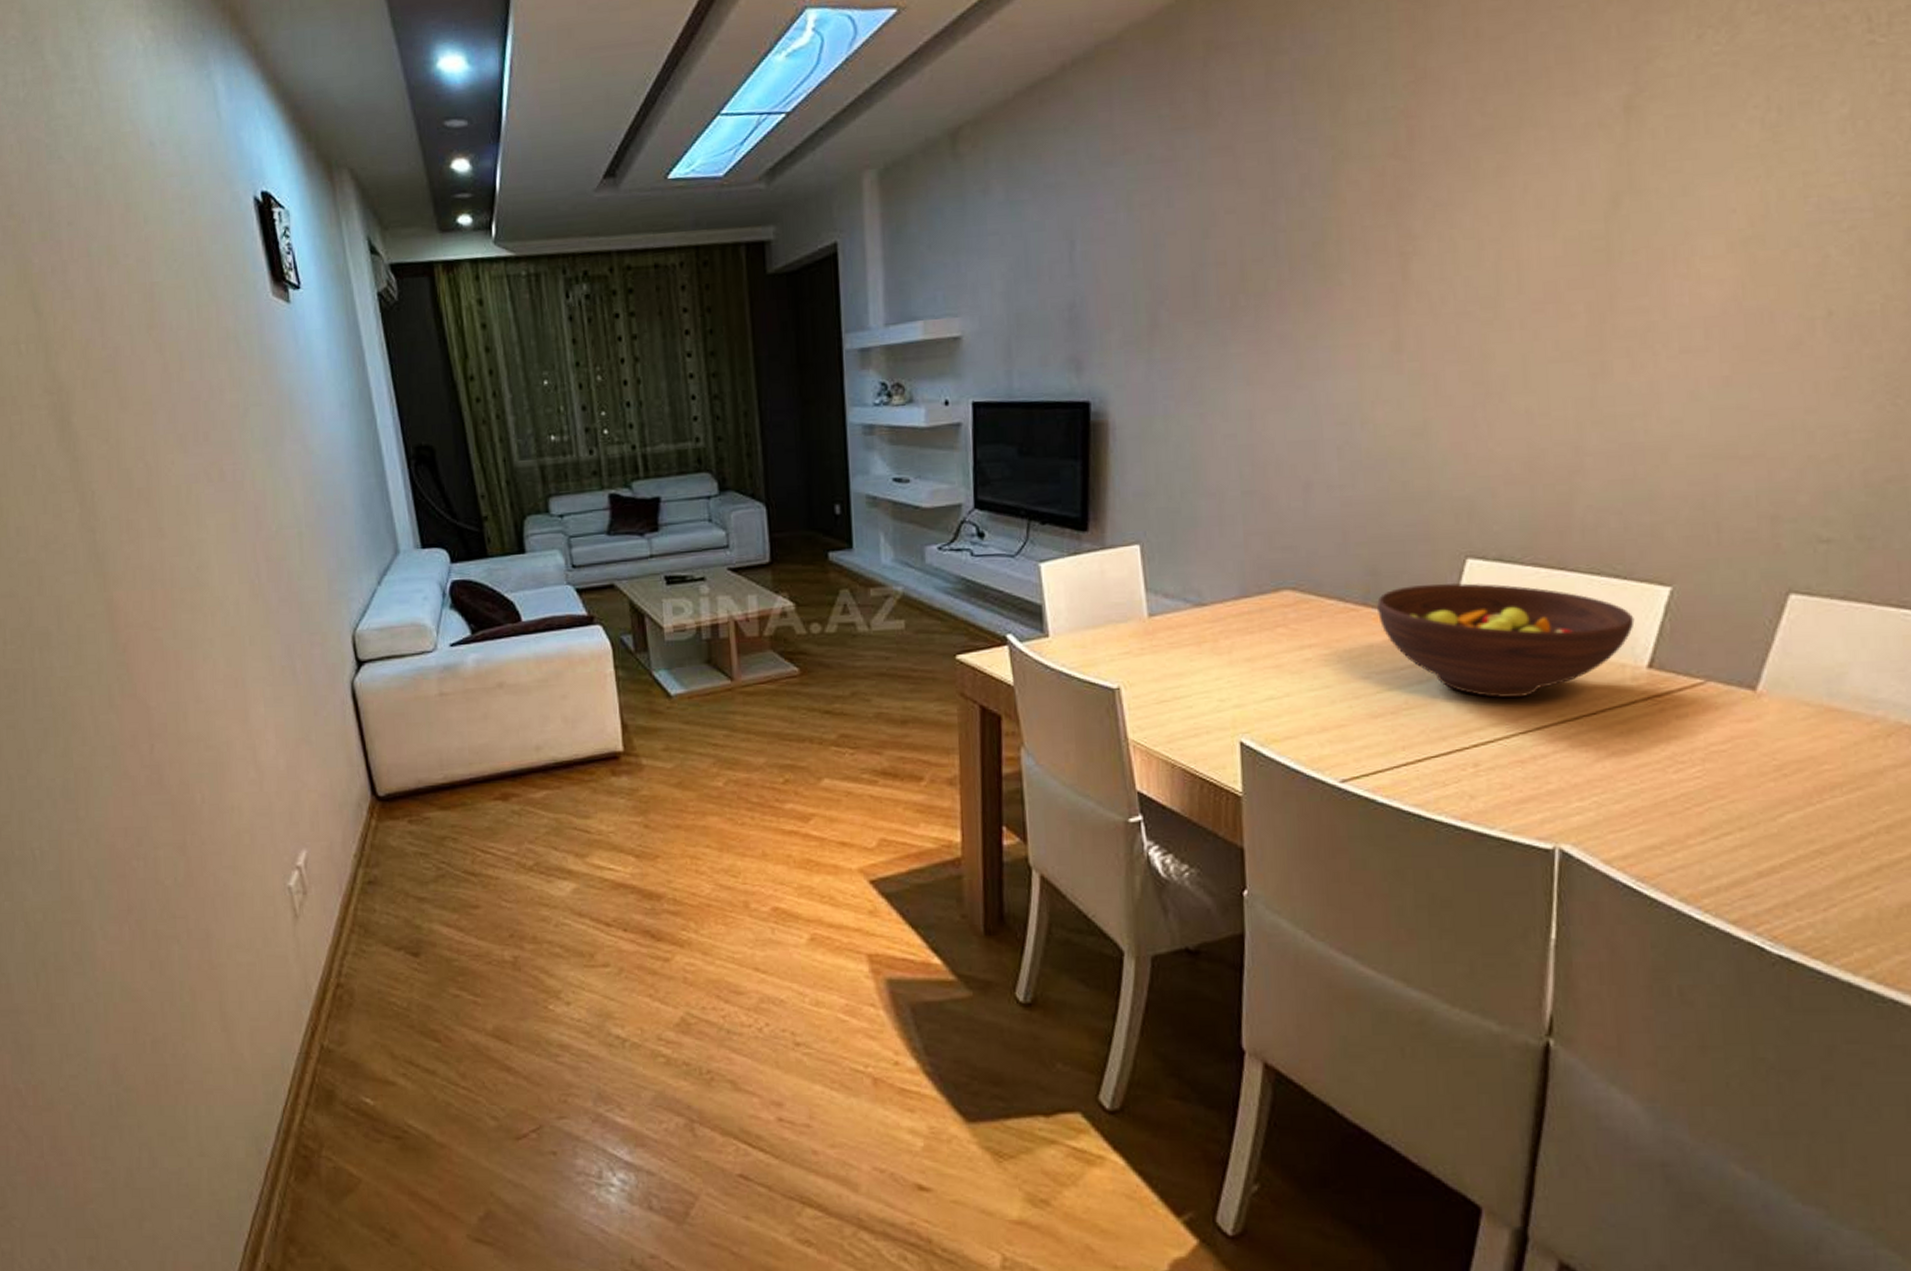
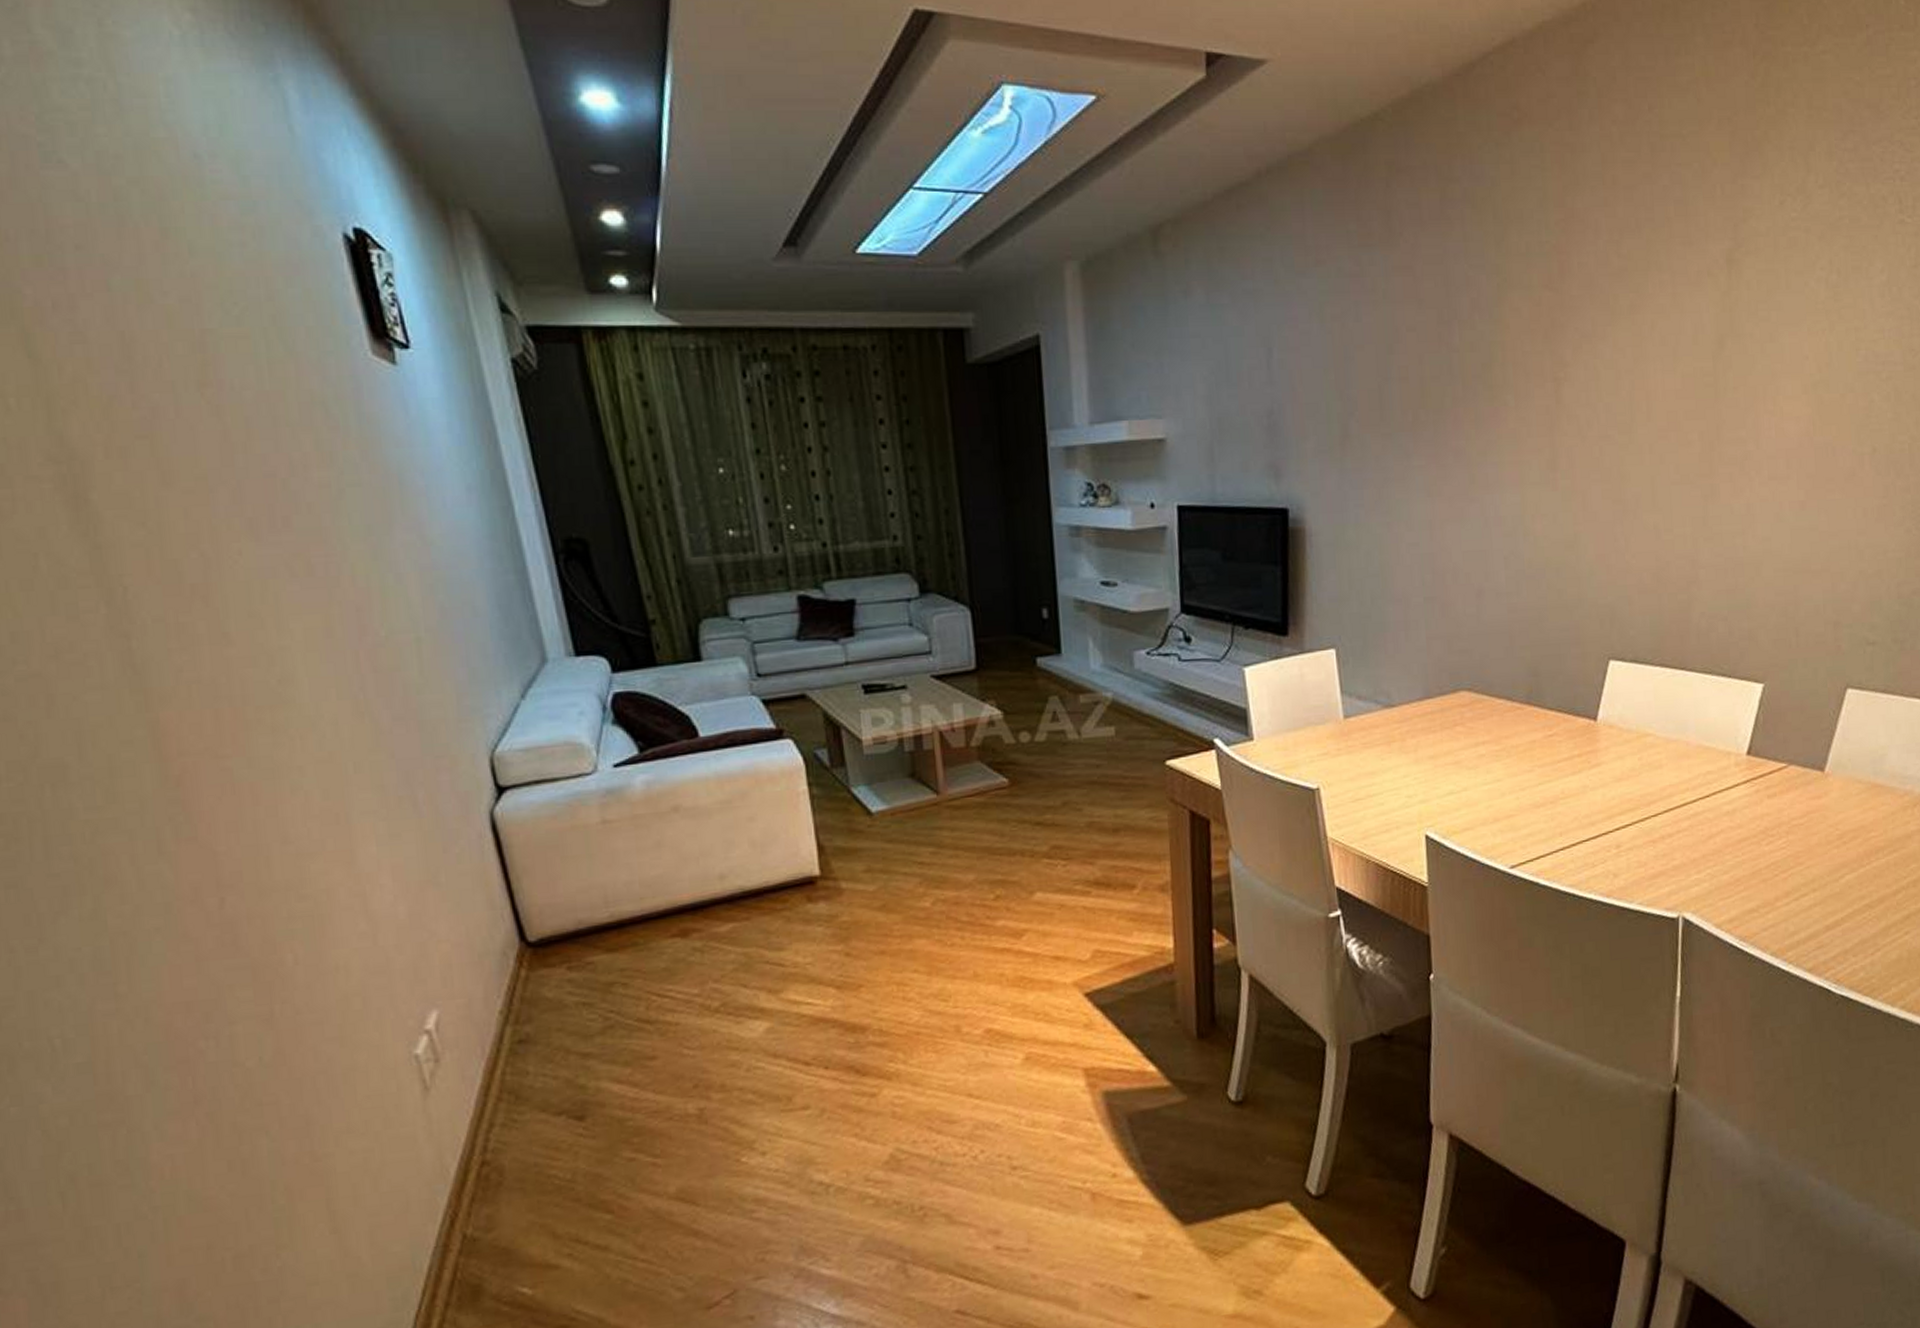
fruit bowl: present [1376,582,1635,698] -> none [1537,682,1737,785]

